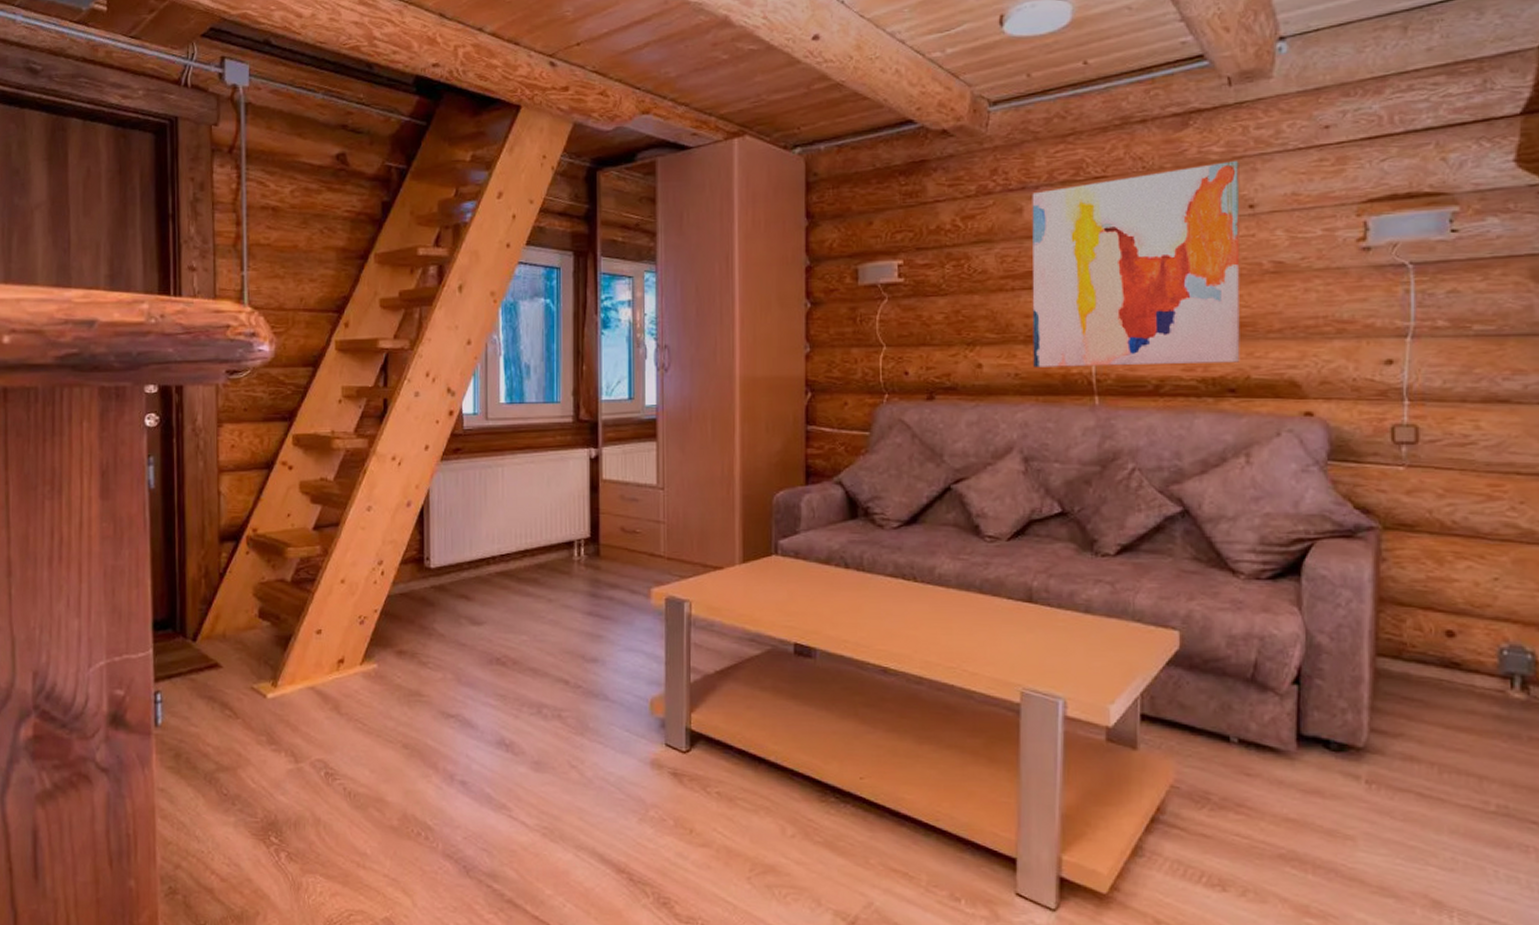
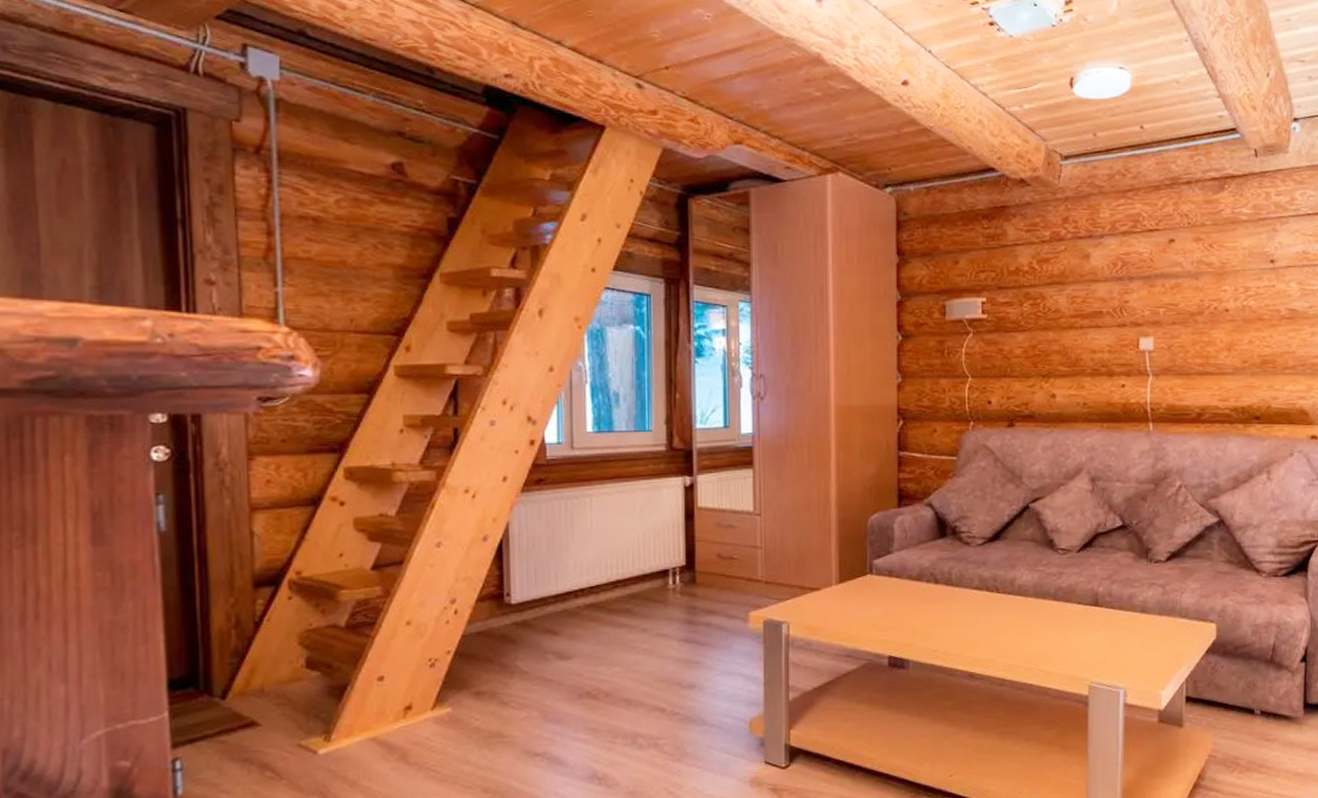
wall art: present [1032,161,1241,367] -> none [1097,222,1264,398]

